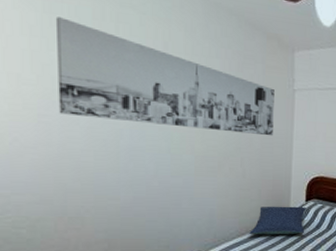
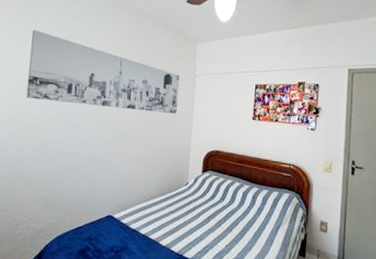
pillow: present [249,206,306,235] -> none [153,175,202,204]

